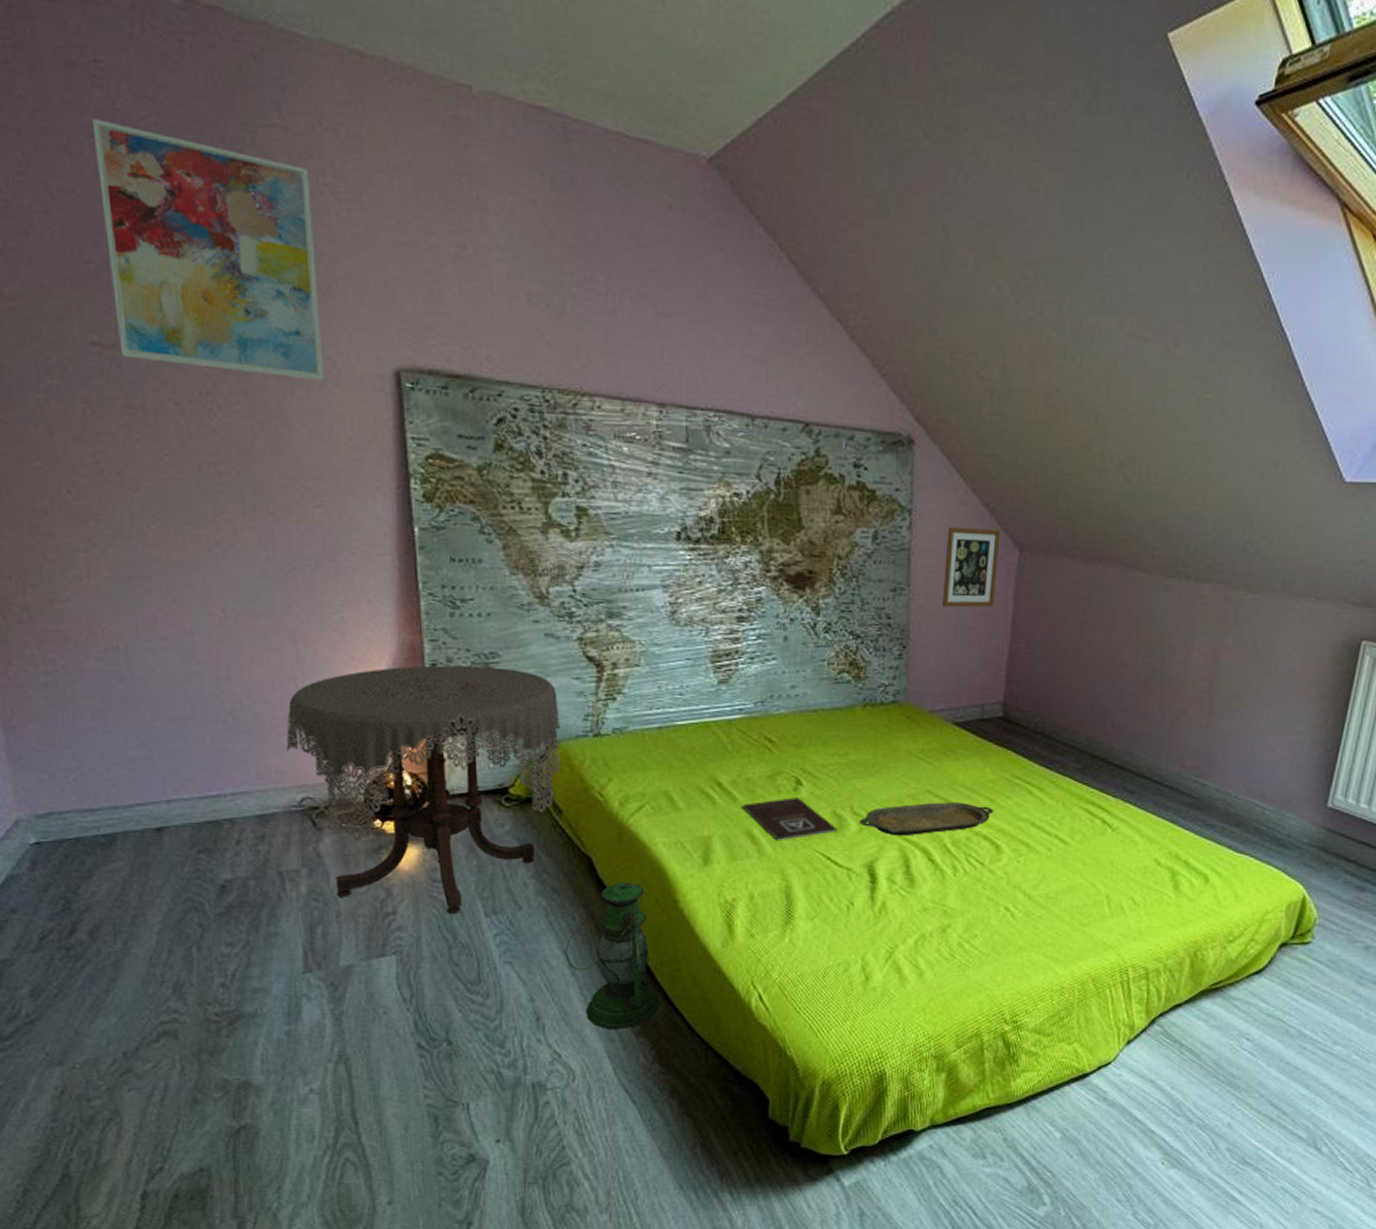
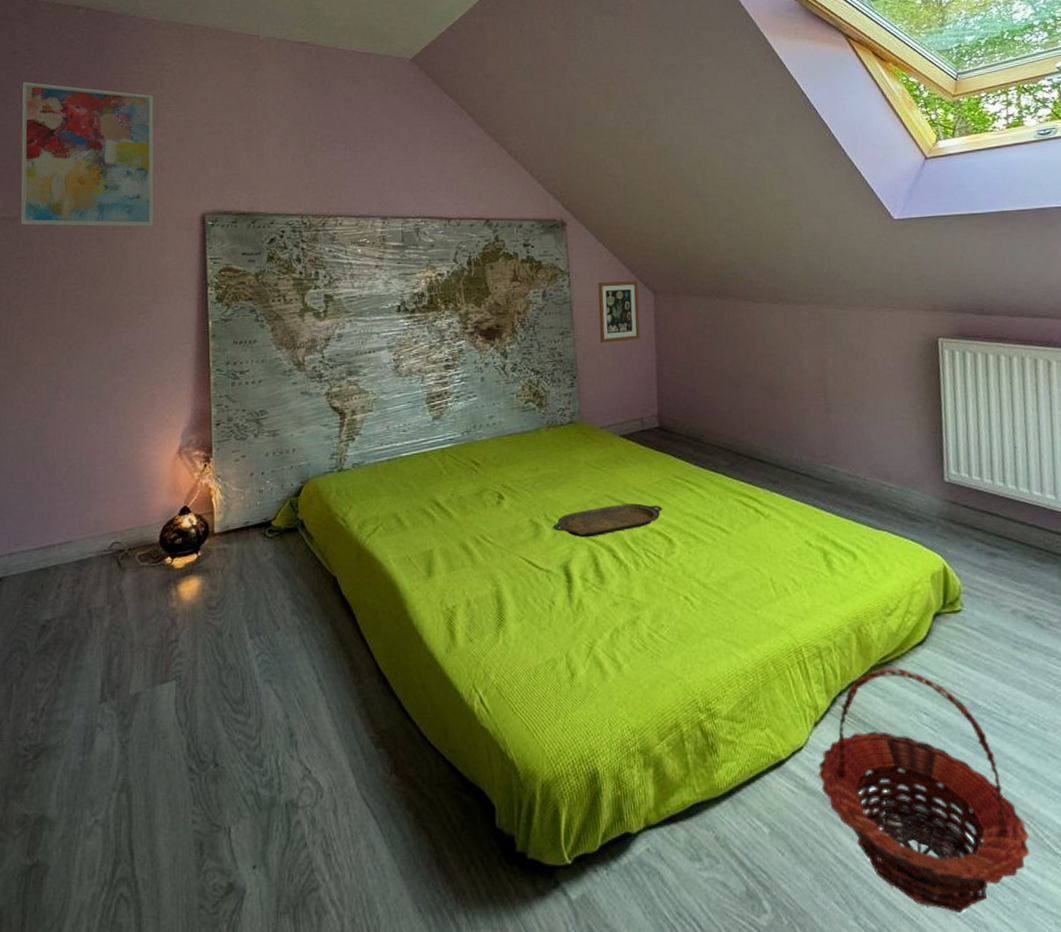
side table: present [286,665,560,915] -> none [104,422,312,639]
lantern: present [565,882,660,1029] -> none [315,597,396,741]
book: present [742,797,838,841] -> none [456,510,536,550]
basket: none [1122,994,1325,1213] -> present [818,668,1031,913]

